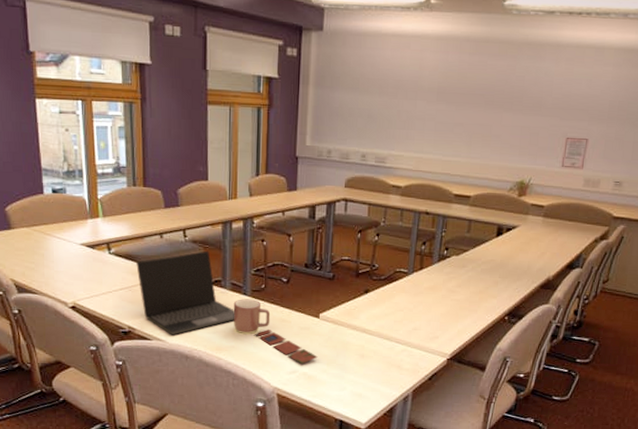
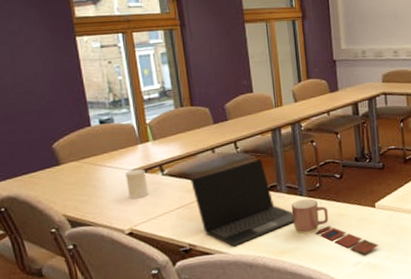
cup: none [73,244,94,274] -> present [125,169,149,200]

